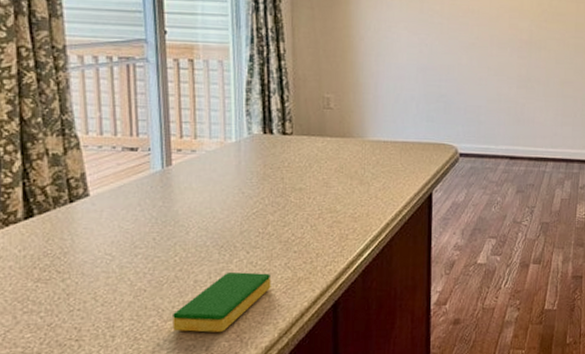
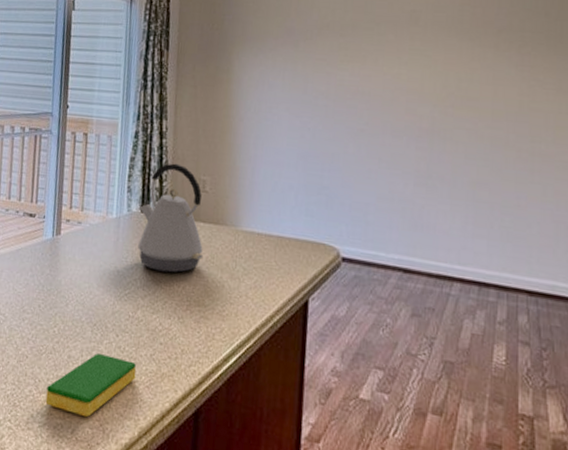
kettle: none [261,84,332,187] -> present [138,163,204,273]

